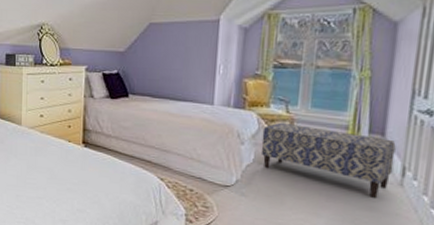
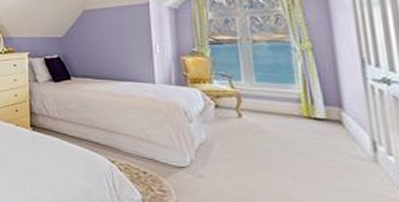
bench: present [261,122,396,198] -> none [209,98,362,177]

